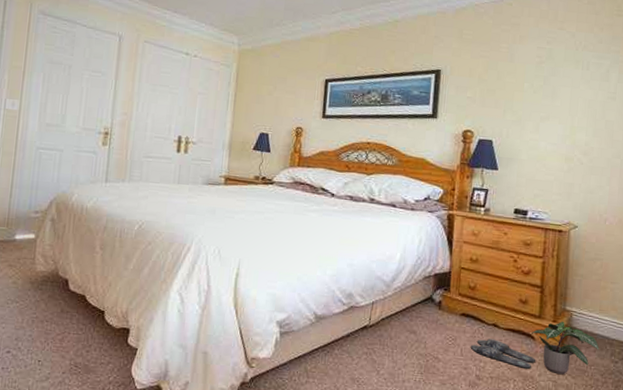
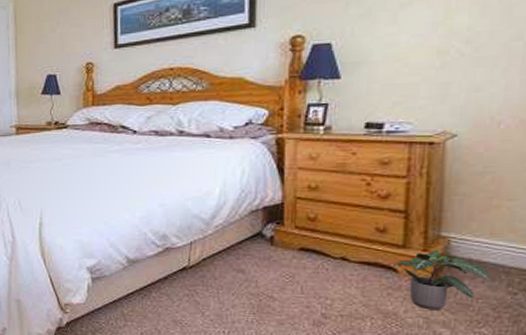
slippers: present [471,338,536,369] -> none [314,274,401,305]

